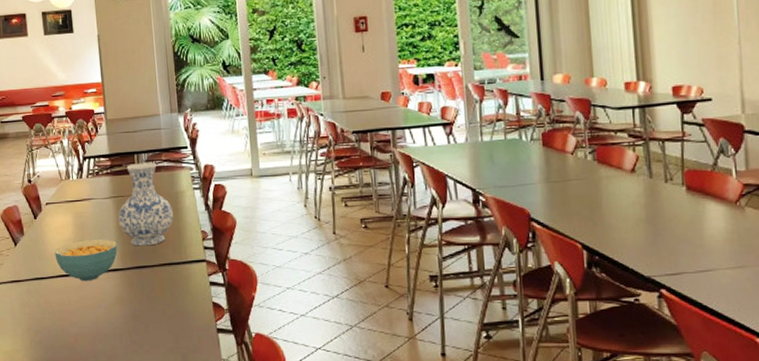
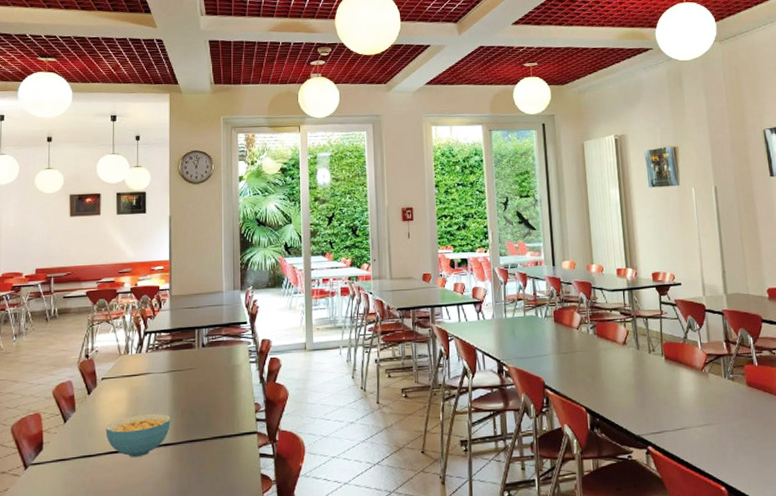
vase: present [118,162,174,246] -> none [174,337,229,420]

